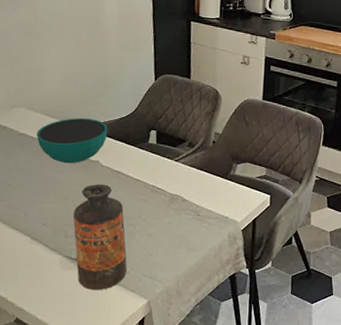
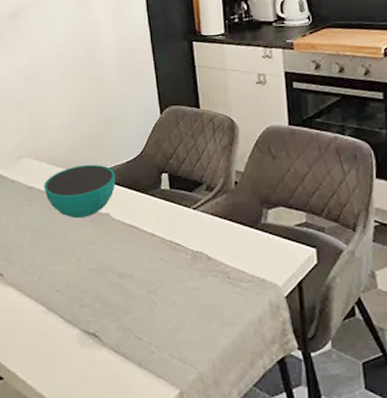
bottle: present [73,184,127,290] -> none [87,241,152,374]

